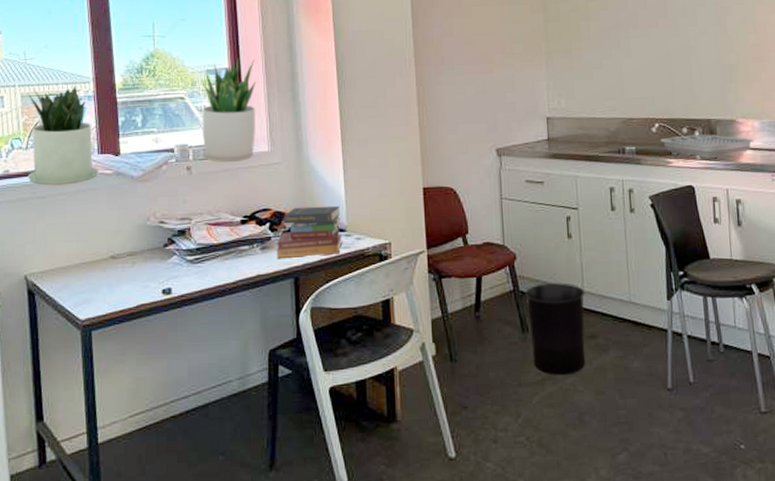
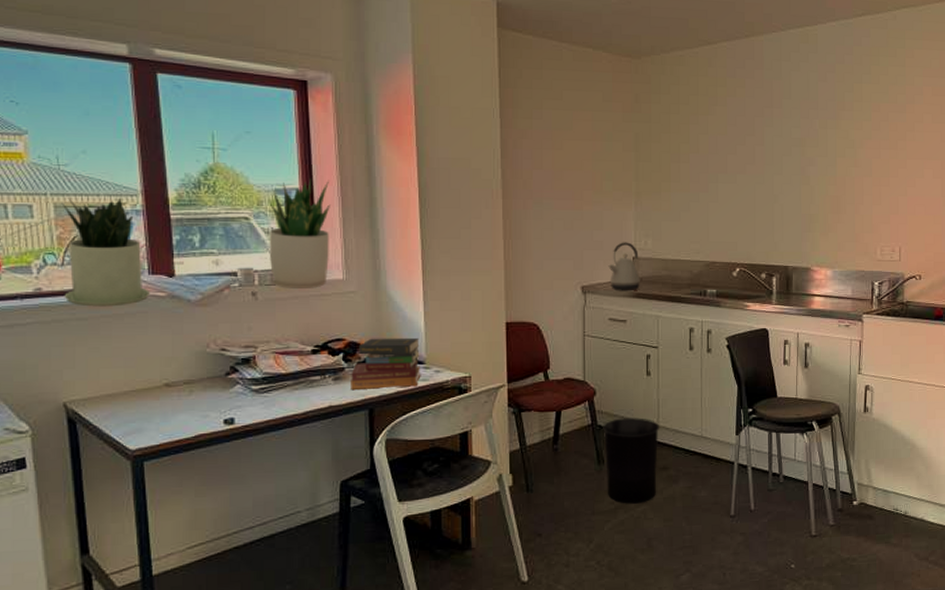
kettle: none [522,102,557,153] -> present [608,242,641,291]
dish rack: present [659,134,754,160] -> none [739,280,826,305]

